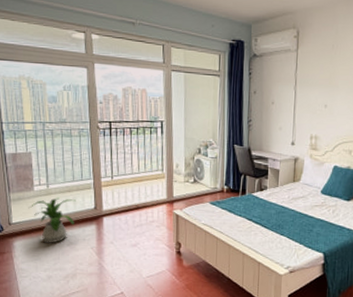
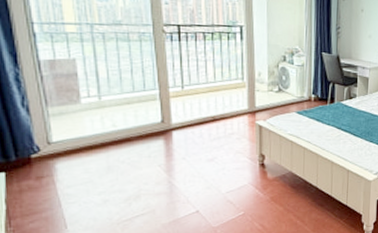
house plant: present [28,197,76,243] -> none [74,111,138,163]

